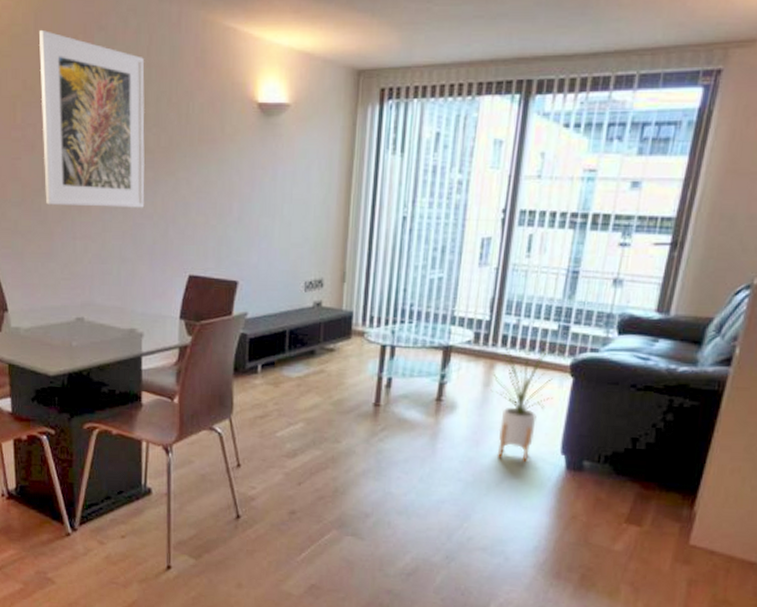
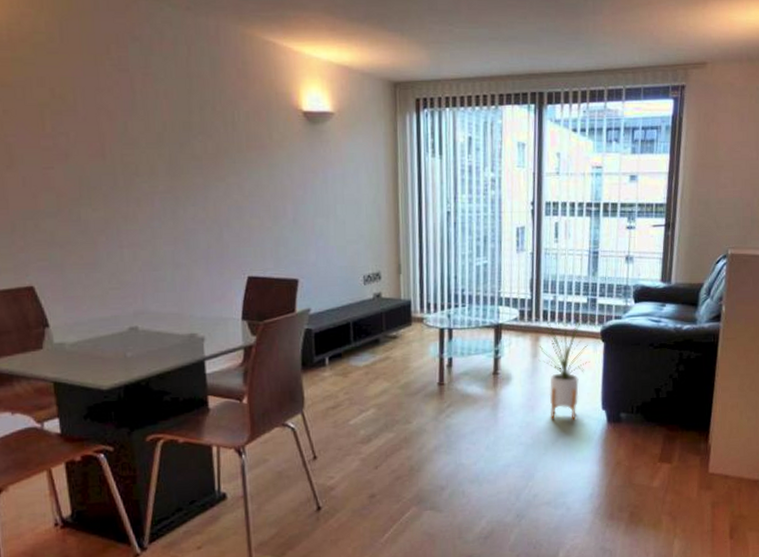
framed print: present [38,29,145,208] -> none [65,38,196,214]

